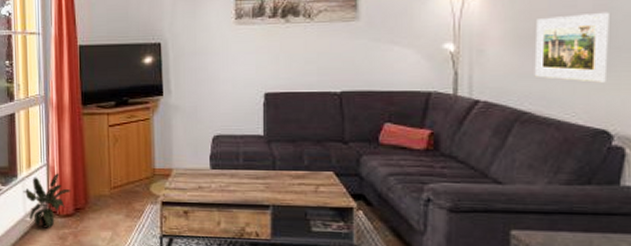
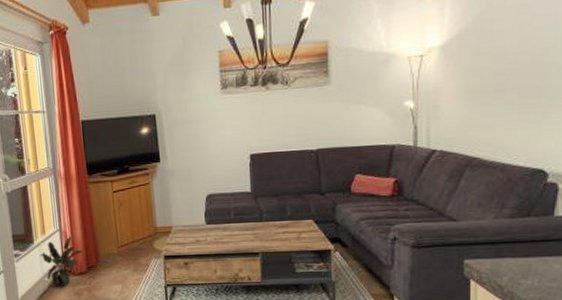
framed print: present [534,12,609,83] -> none [482,66,545,129]

